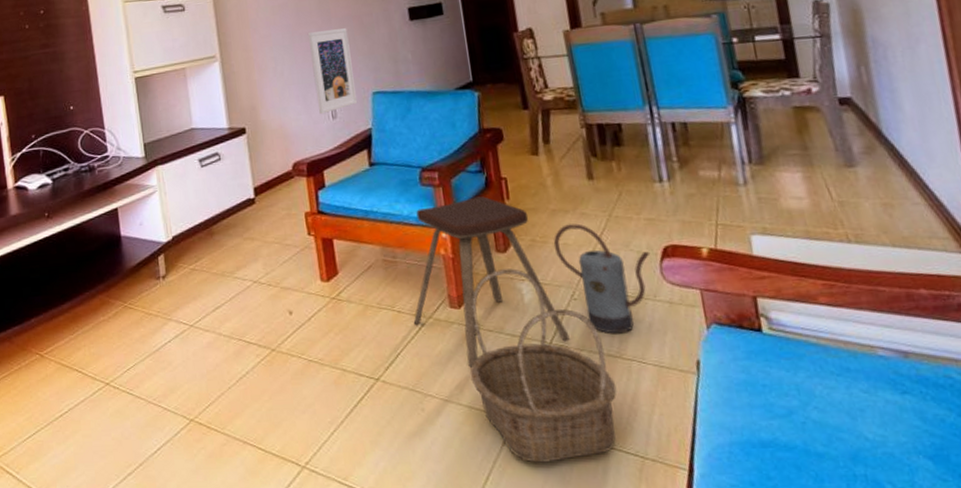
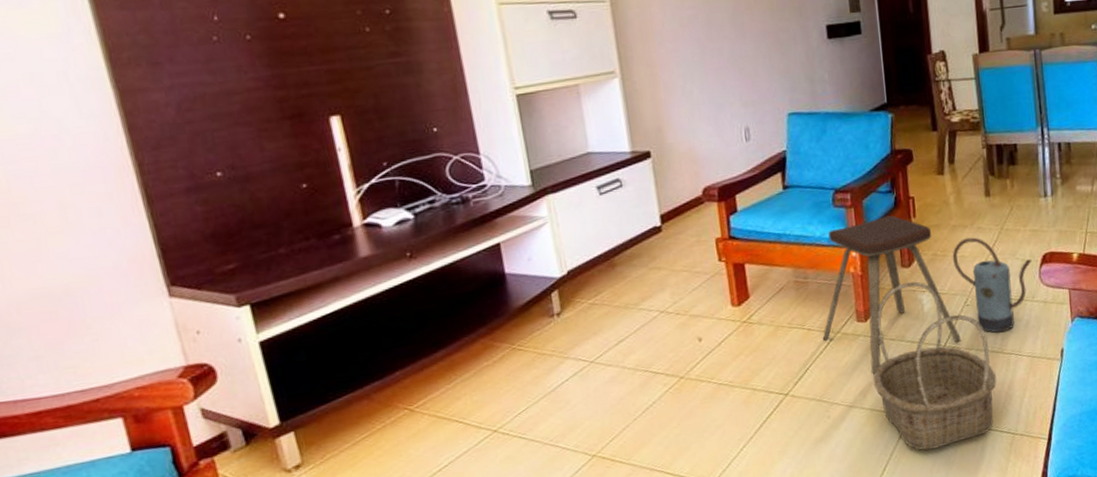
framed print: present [307,28,358,115] -> none [719,45,773,137]

